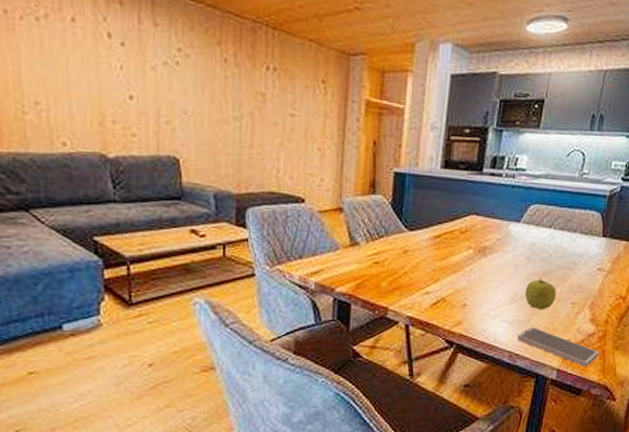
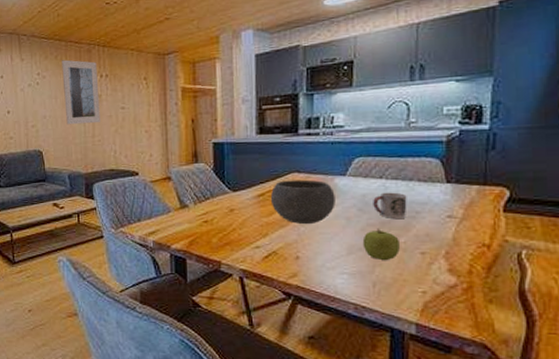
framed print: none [214,36,263,131] -> present [62,60,100,125]
bowl: none [446,222,508,271] -> present [270,179,335,225]
smartphone: present [517,326,599,367] -> none [361,277,468,322]
cup: none [539,242,569,269] -> present [373,192,407,218]

